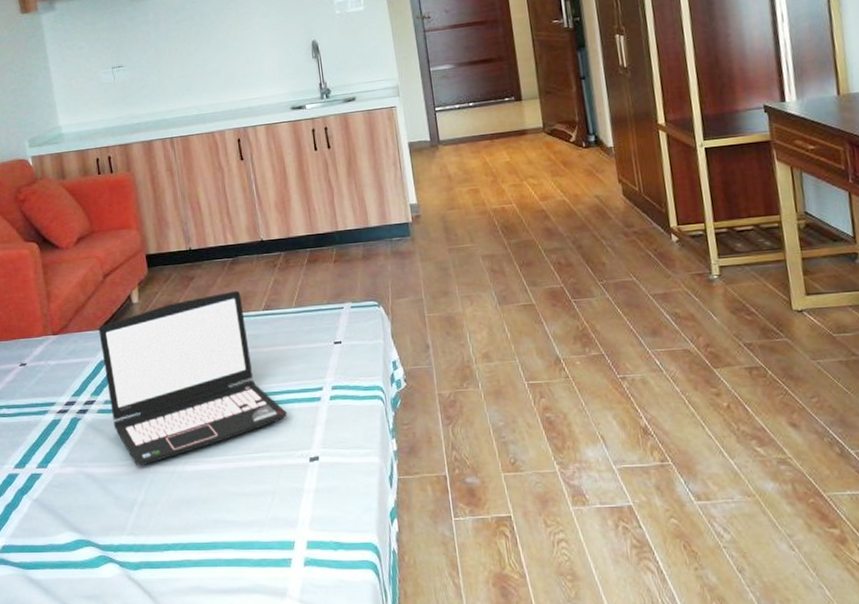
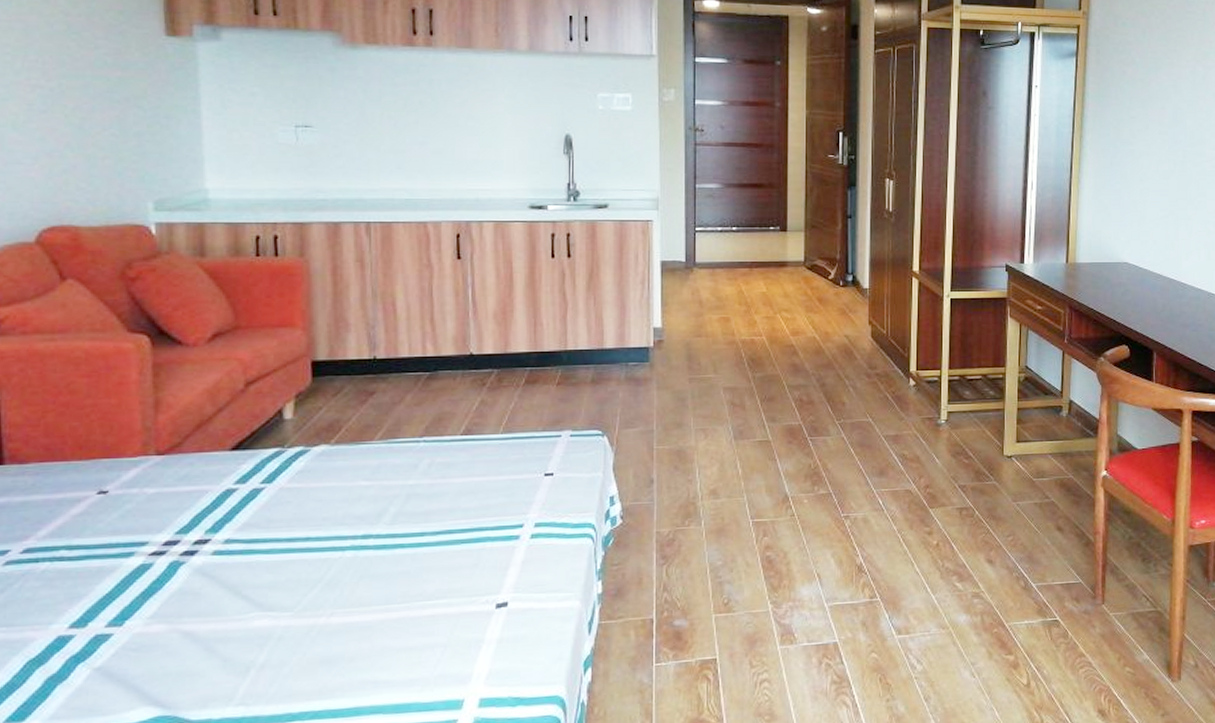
laptop: present [98,290,288,466] -> none [228,410,476,620]

